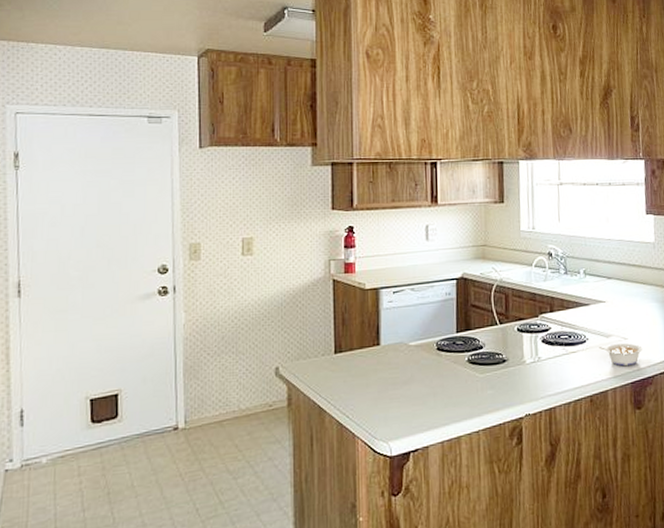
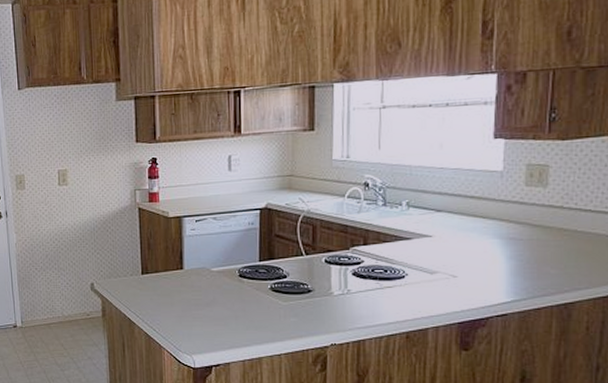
legume: present [599,343,643,367] -> none [420,280,476,306]

